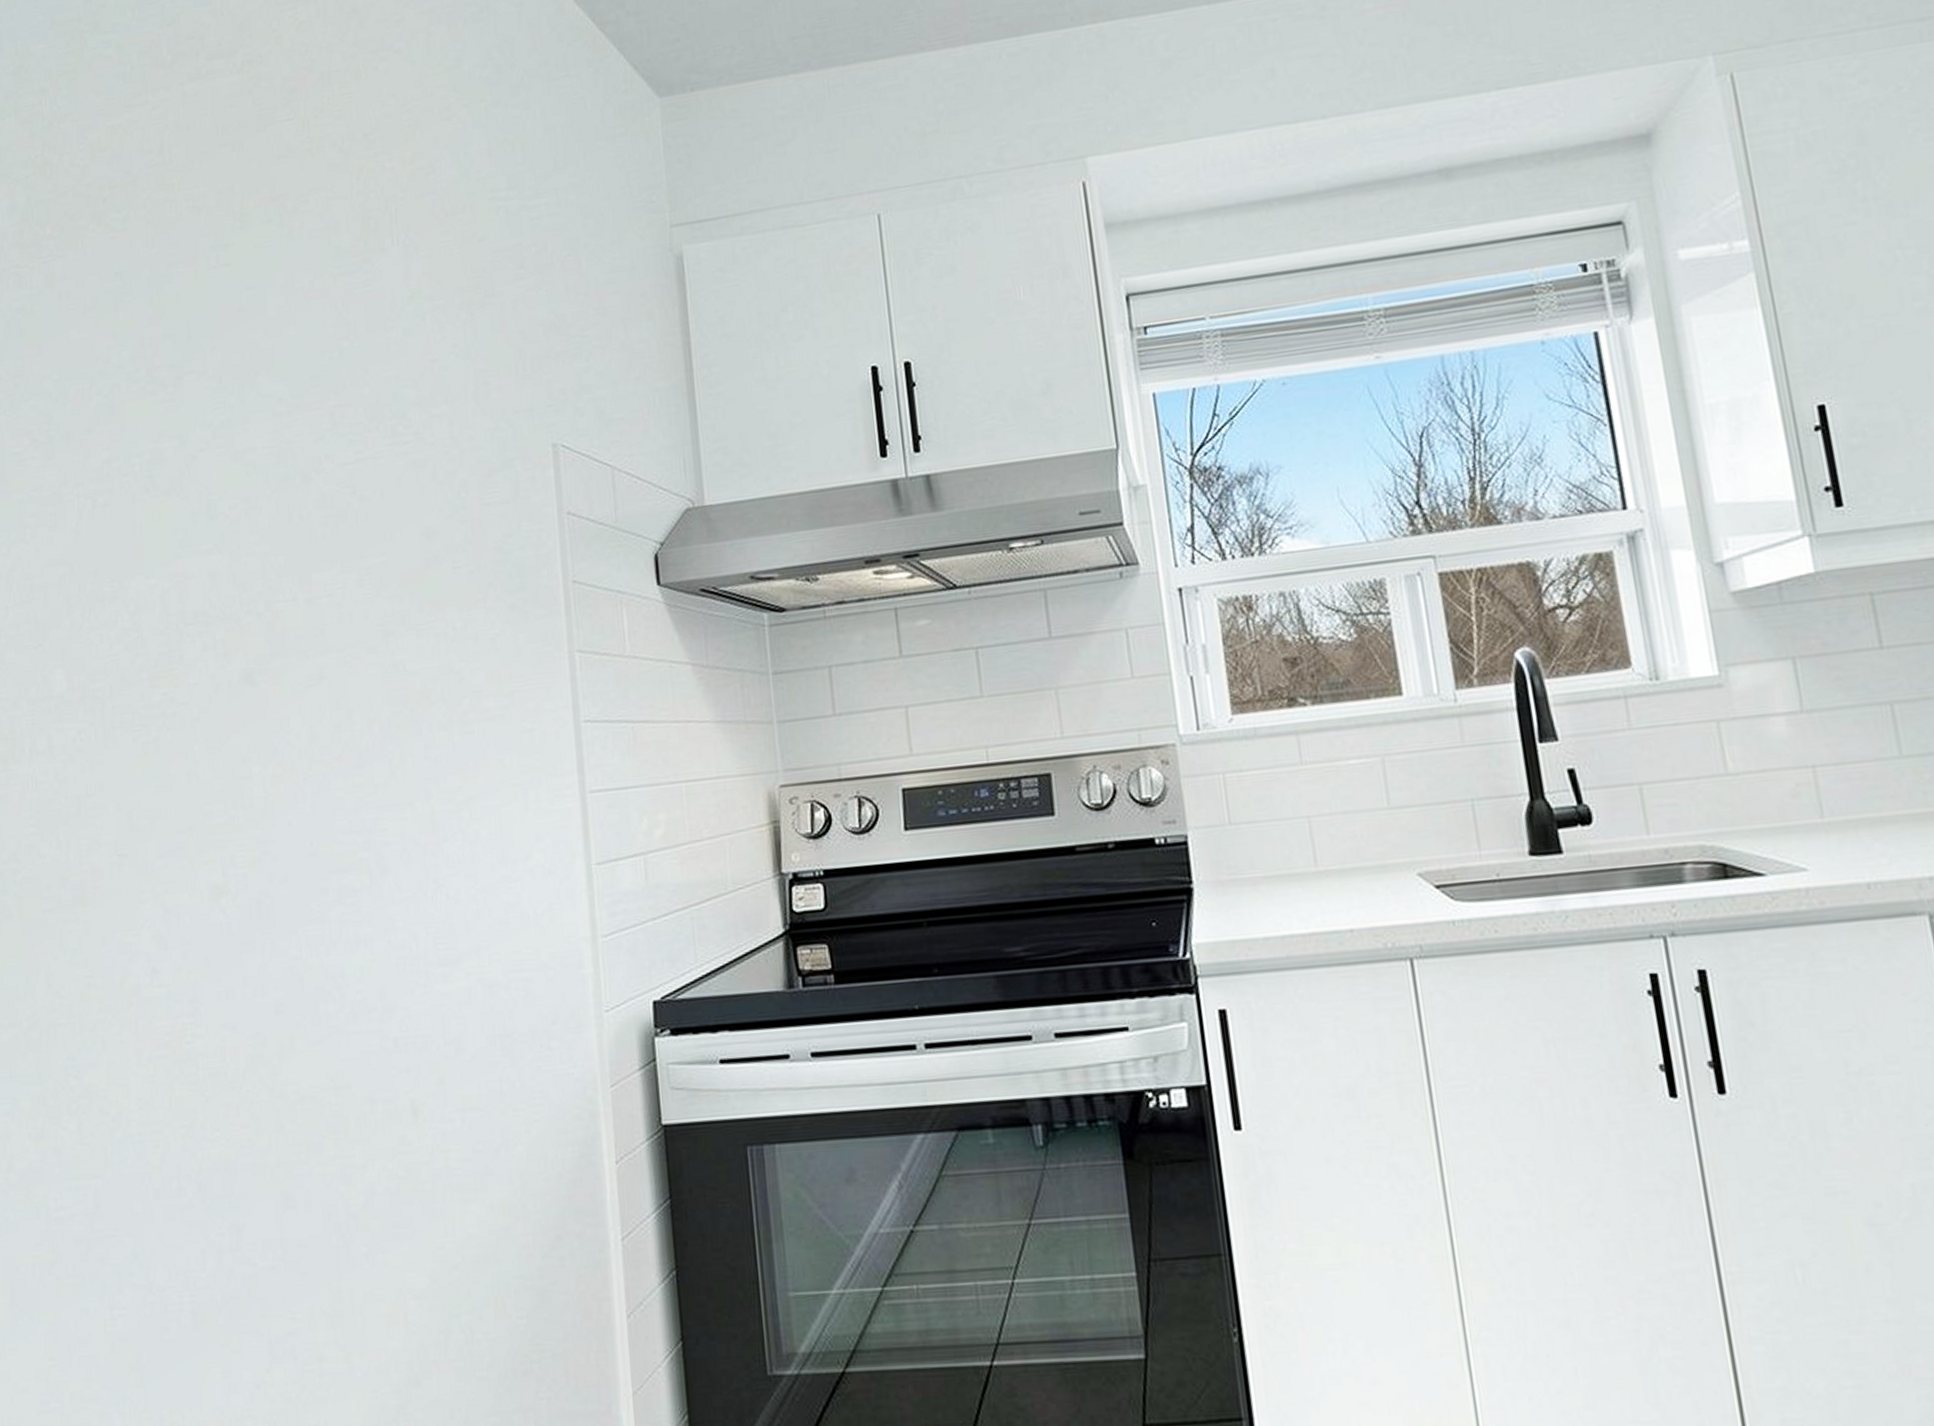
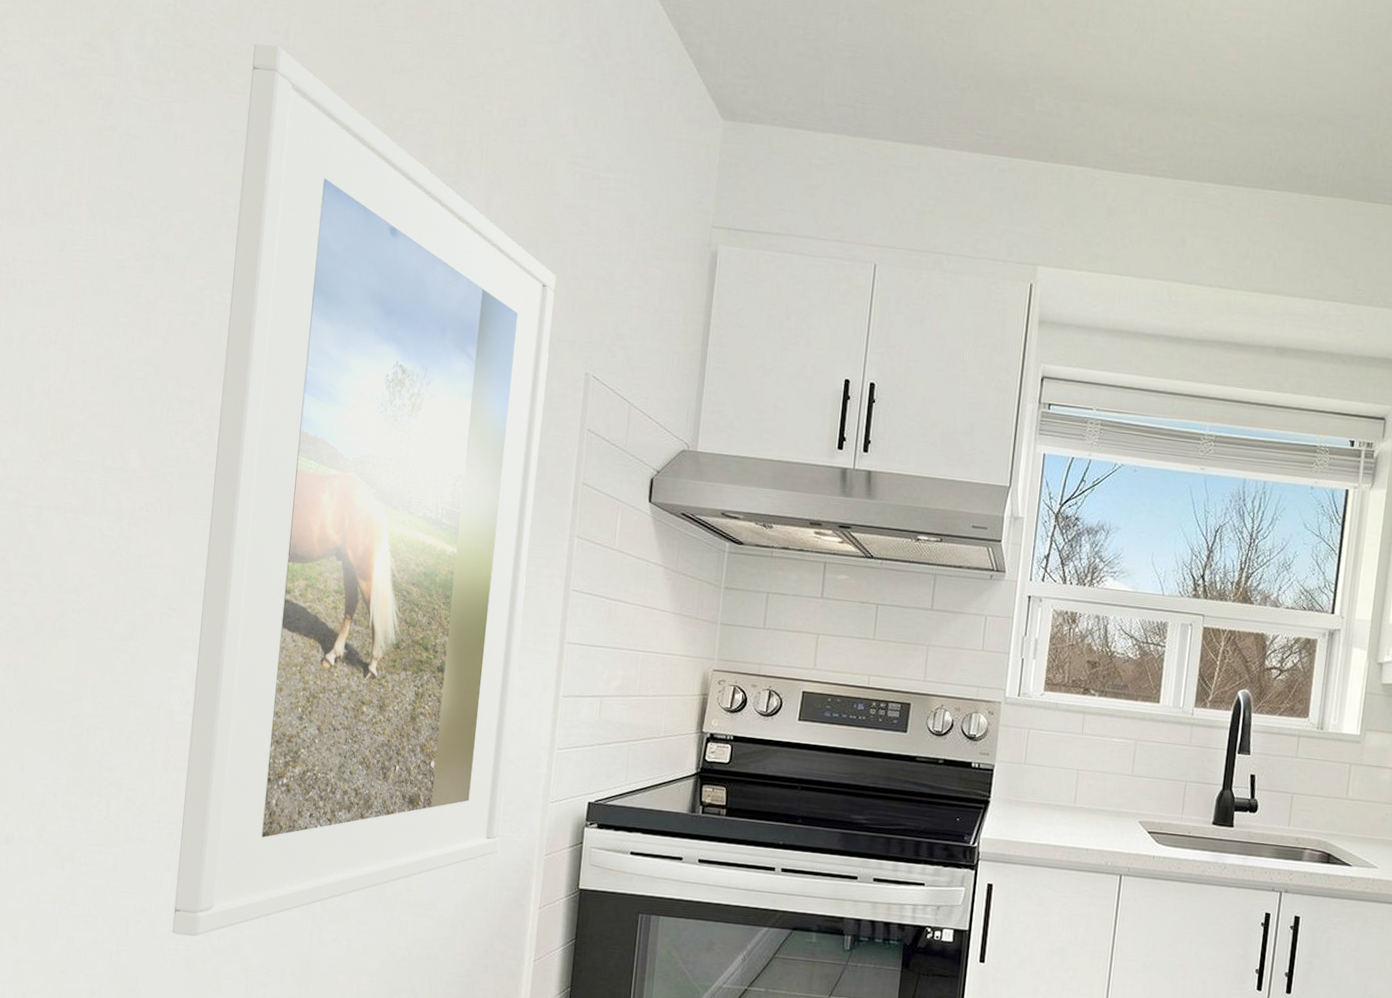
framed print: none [129,165,551,1283] -> present [172,44,556,937]

